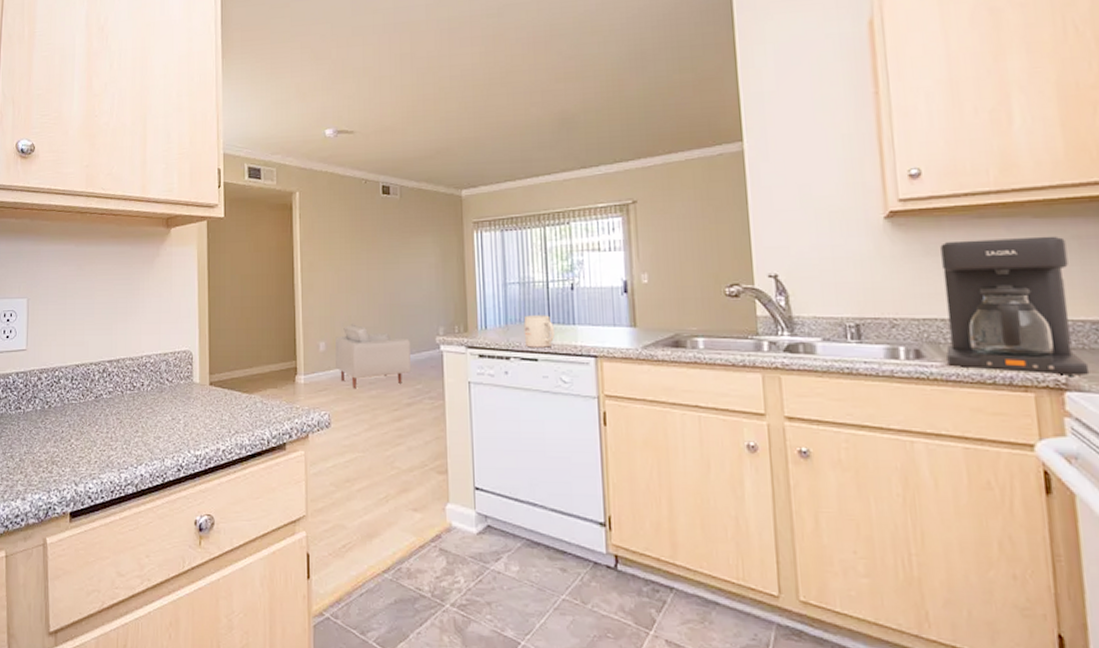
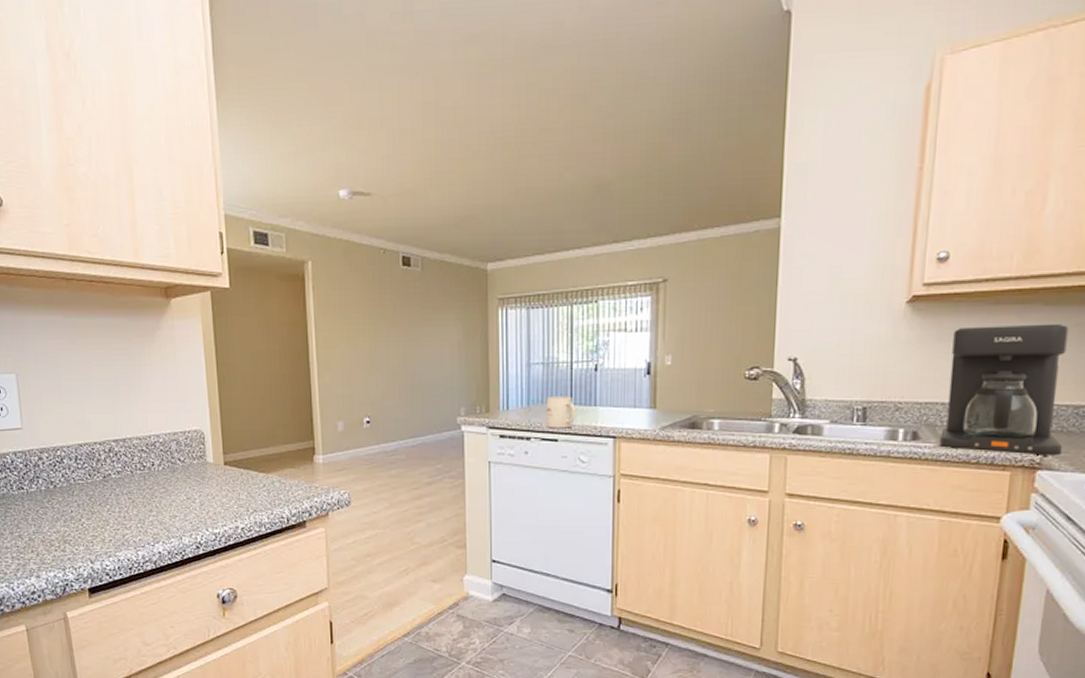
chair: present [335,324,411,389] -> none [354,404,431,468]

